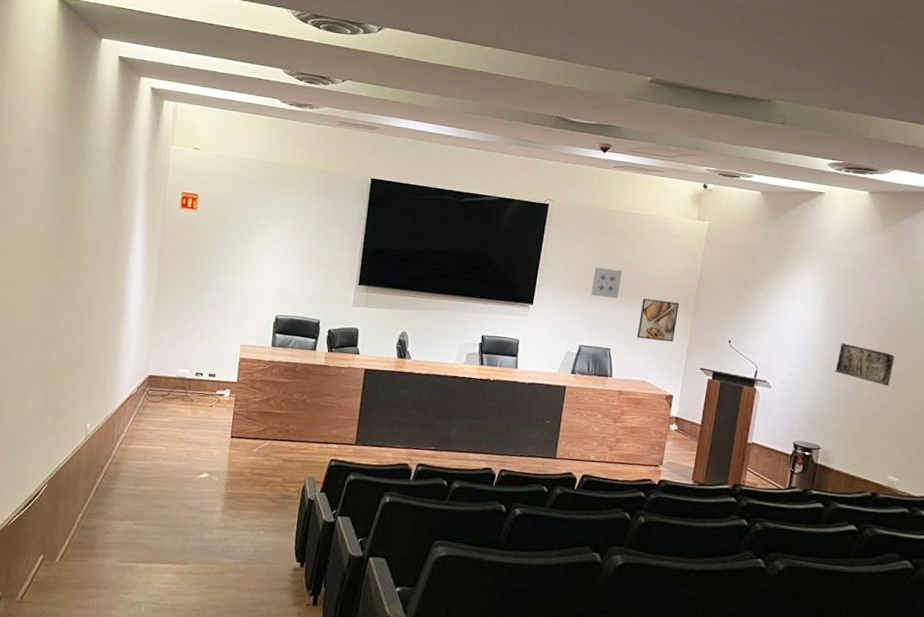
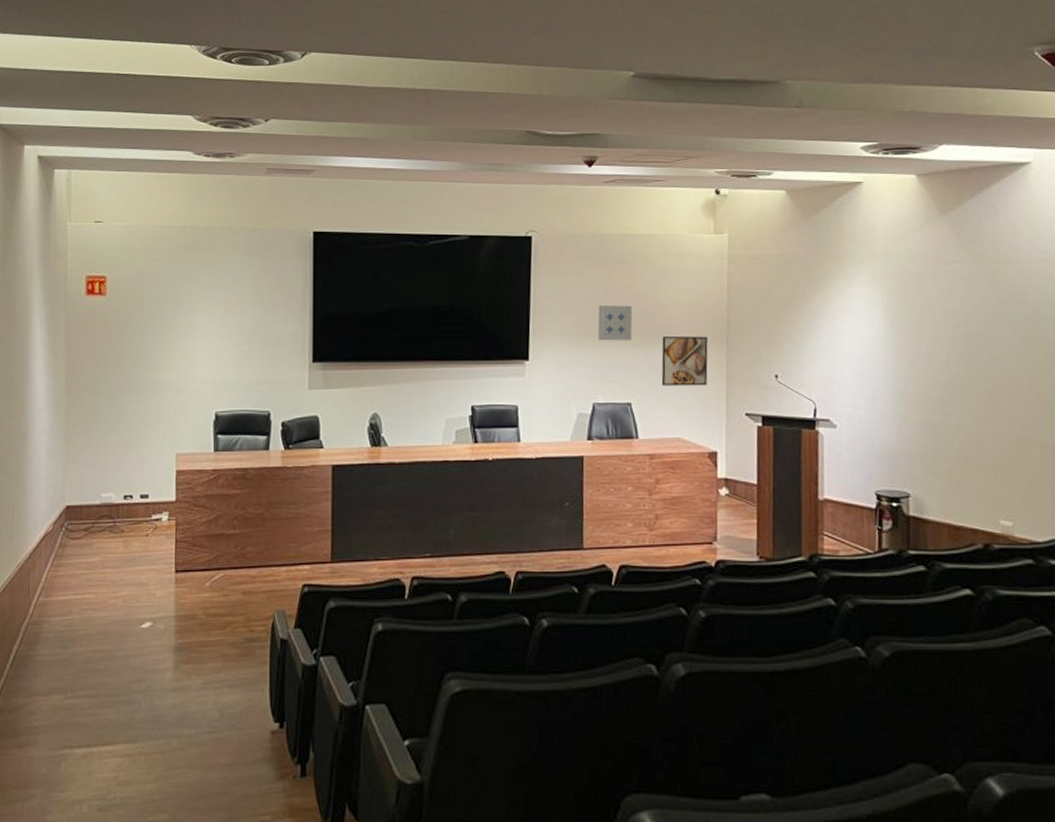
relief sculpture: present [834,343,895,386] -> none [911,362,983,407]

